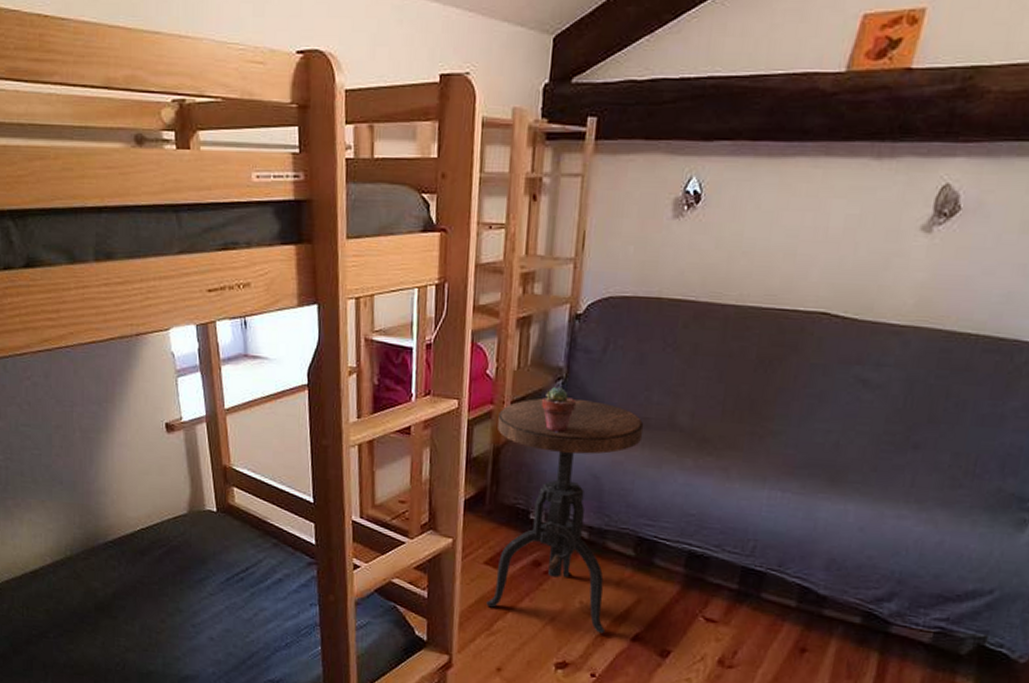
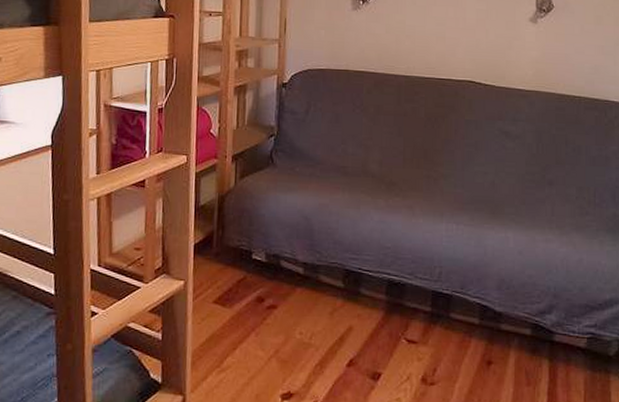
side table: present [486,398,644,634] -> none [216,153,343,362]
potted succulent: present [542,387,576,433] -> none [258,143,286,182]

